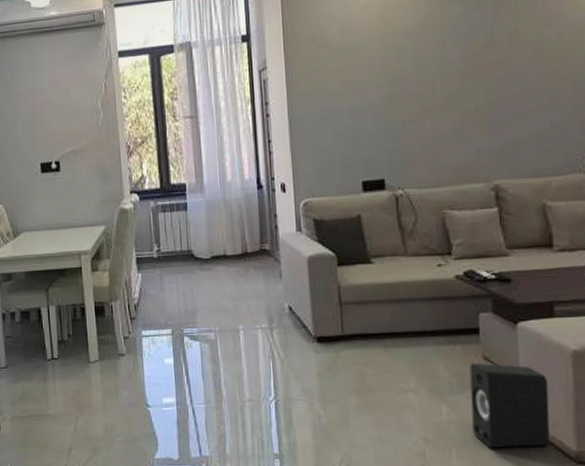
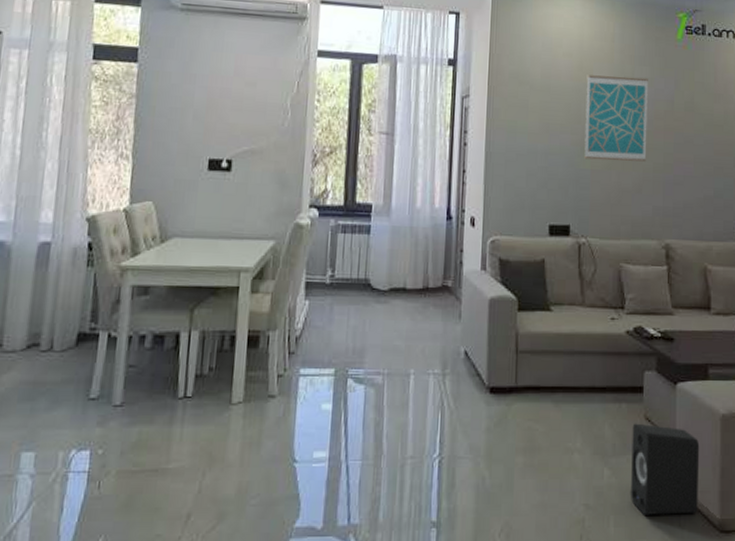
wall art: none [390,15,466,111] -> present [584,75,648,162]

